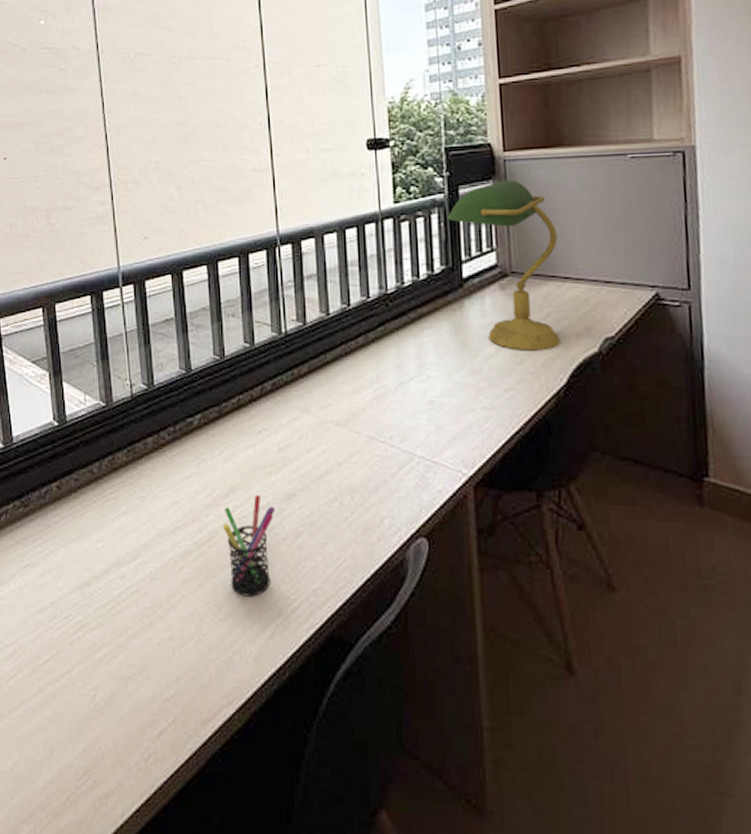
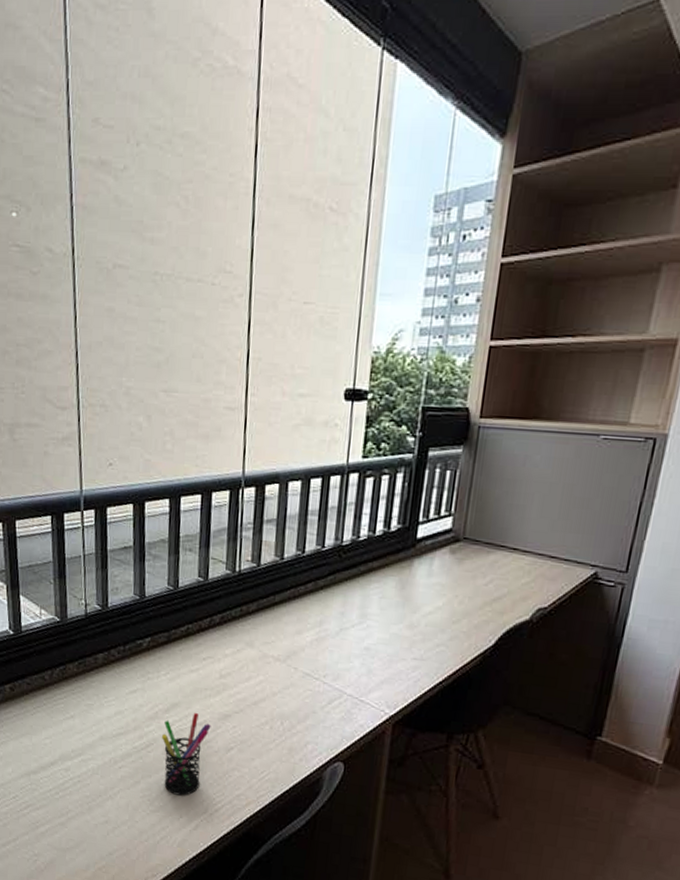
desk lamp: present [446,180,561,351] -> none [411,447,516,614]

